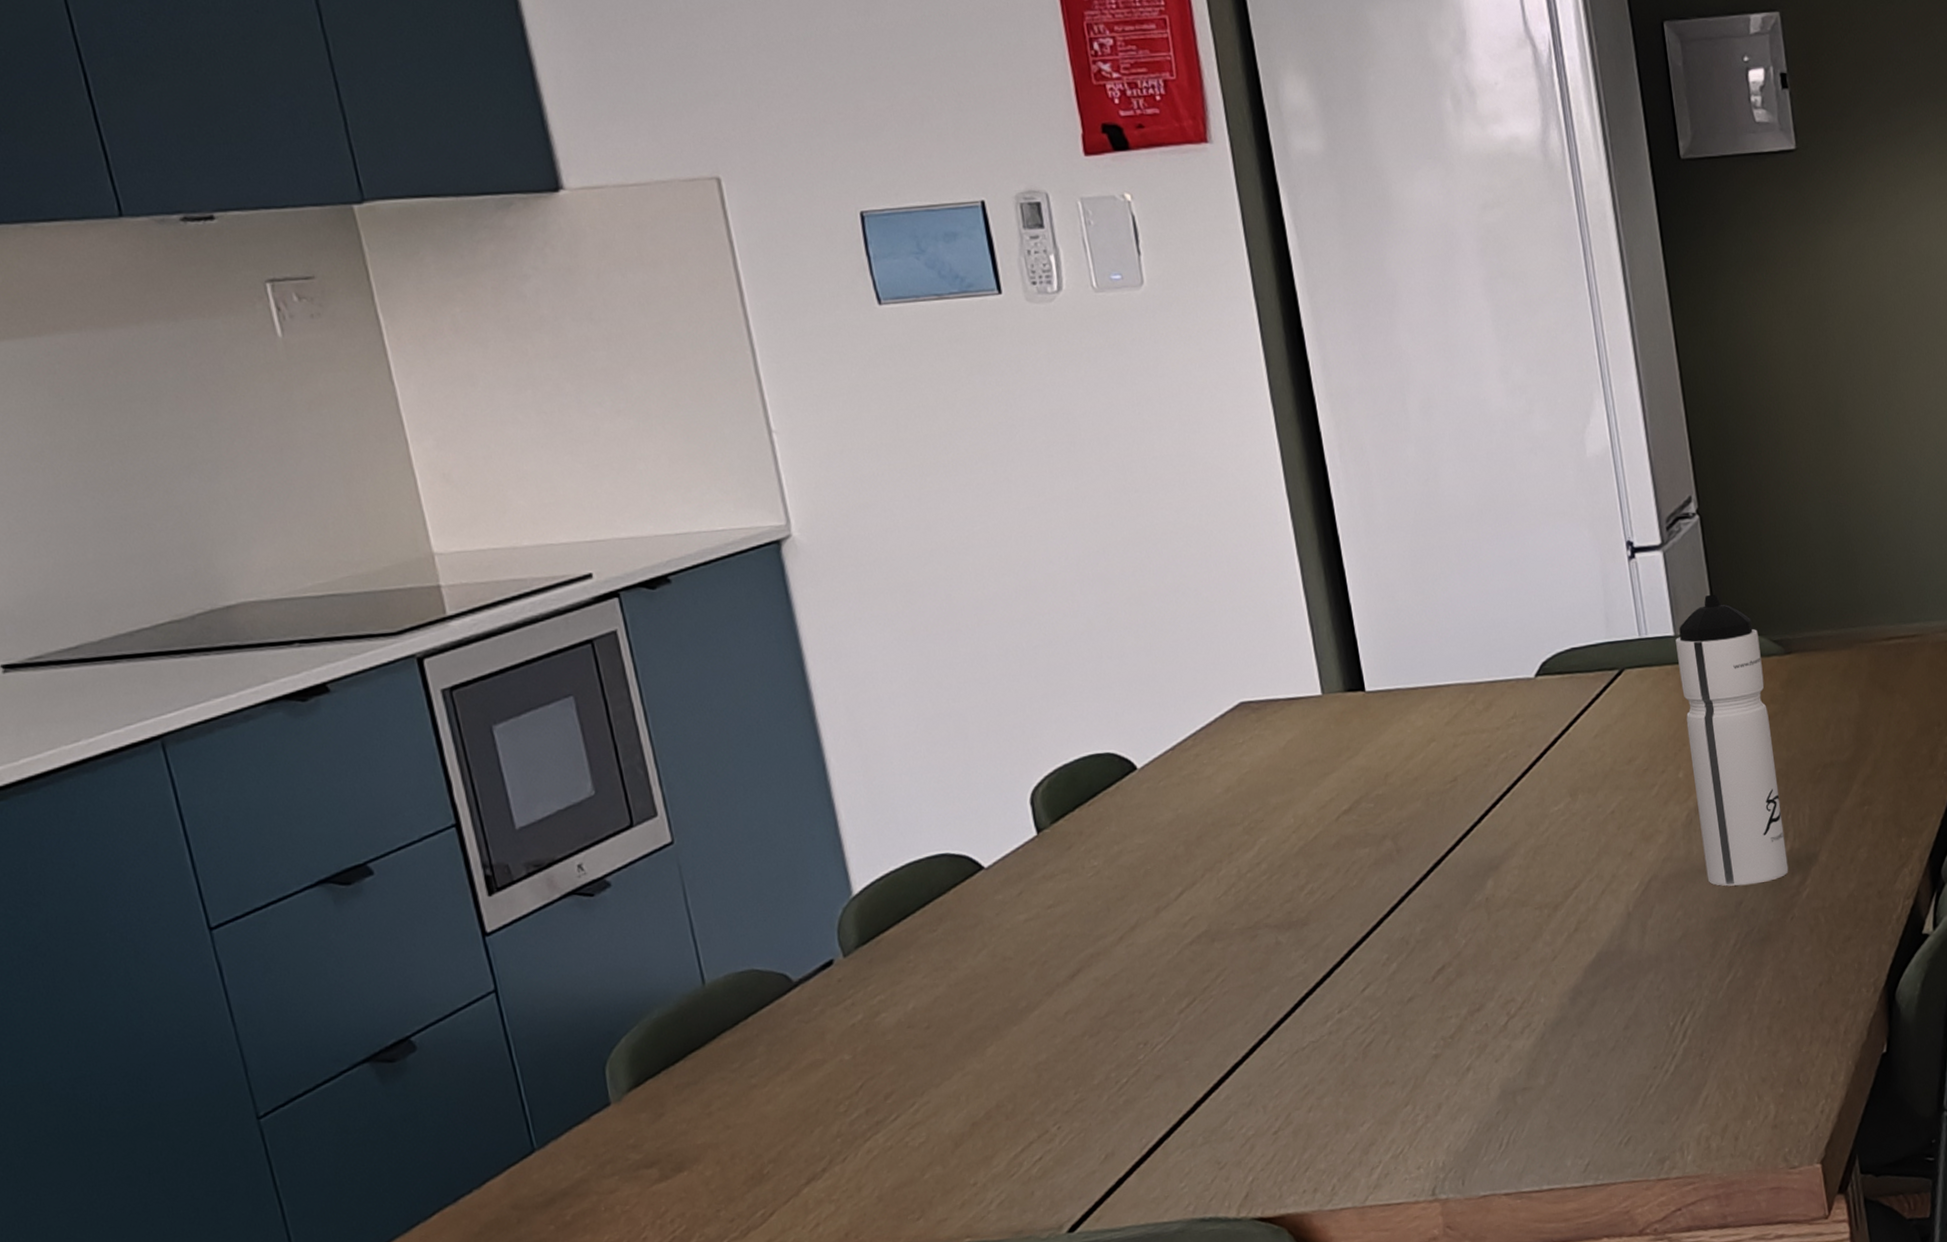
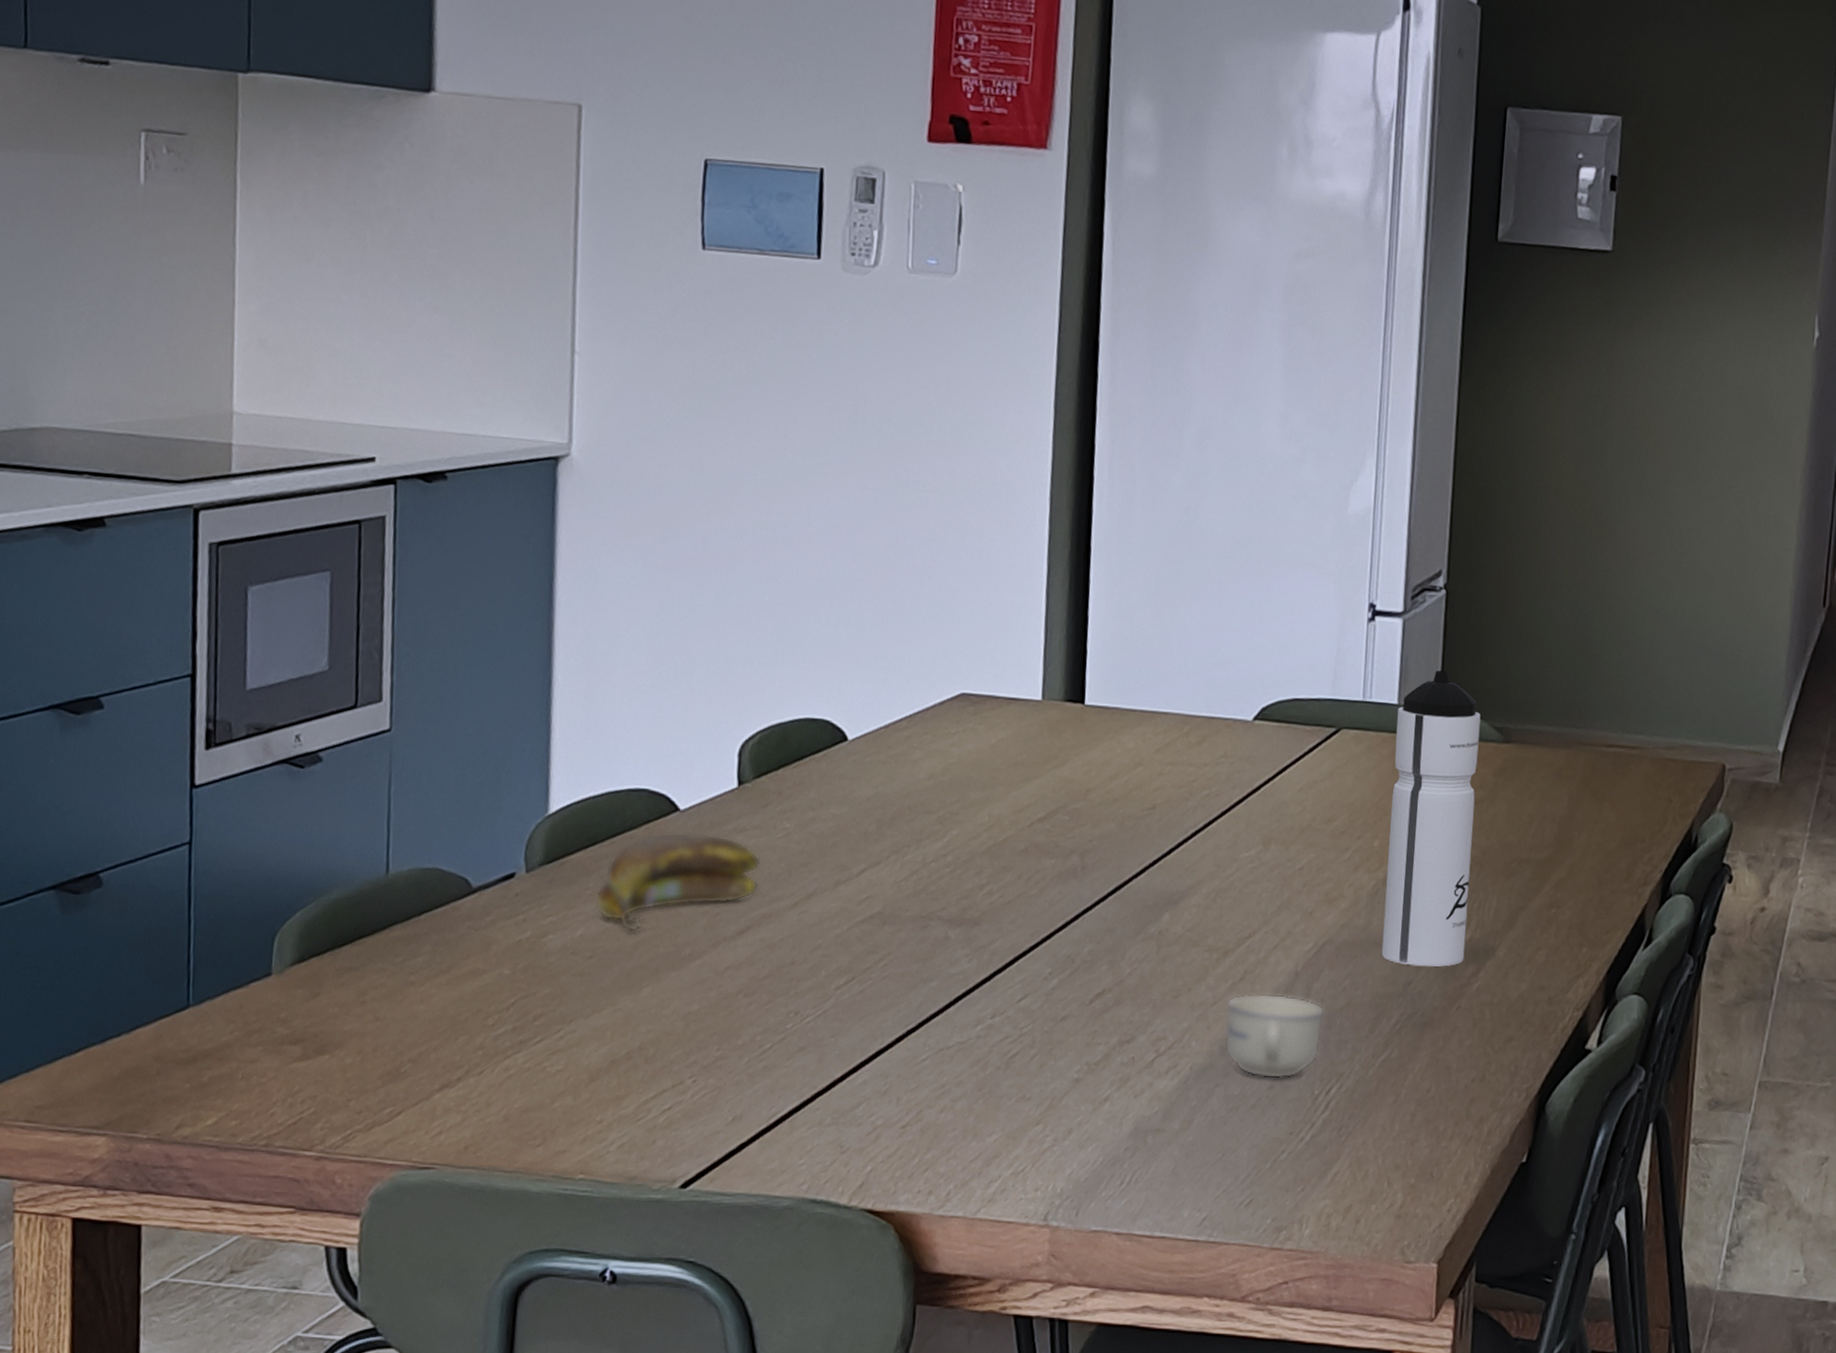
banana: none [918,885,1081,996] -> present [594,832,761,932]
cup: none [1566,936,1666,1021] -> present [1224,993,1325,1079]

